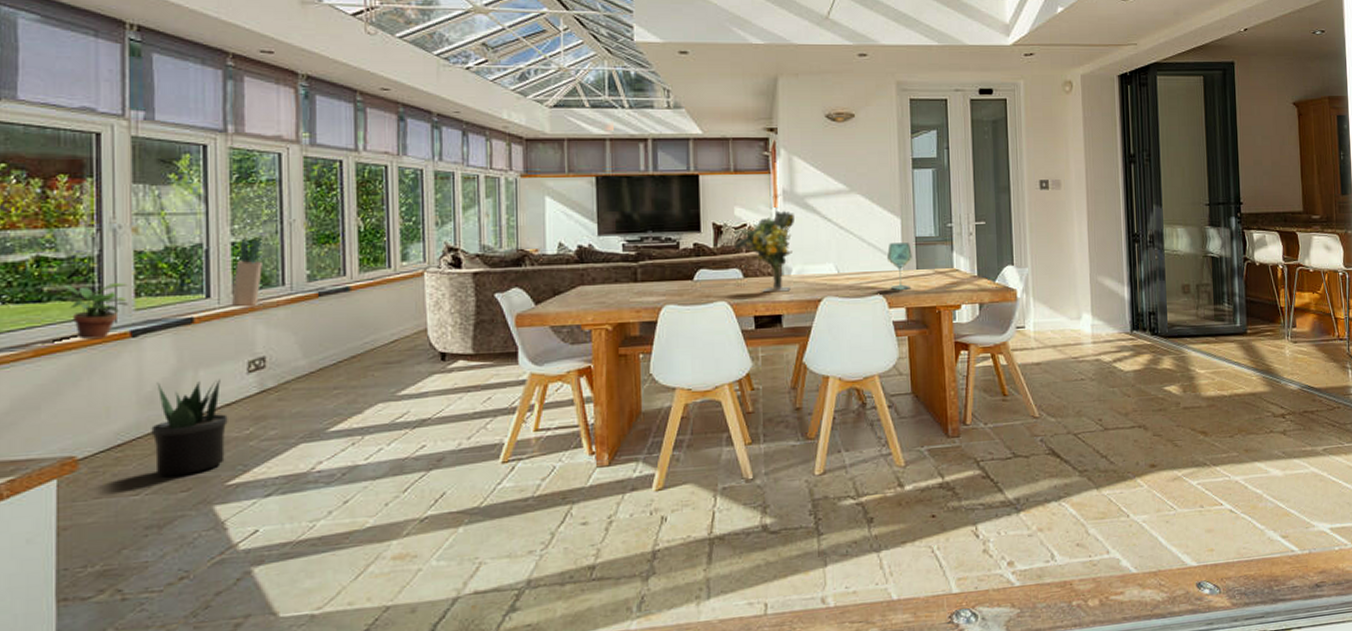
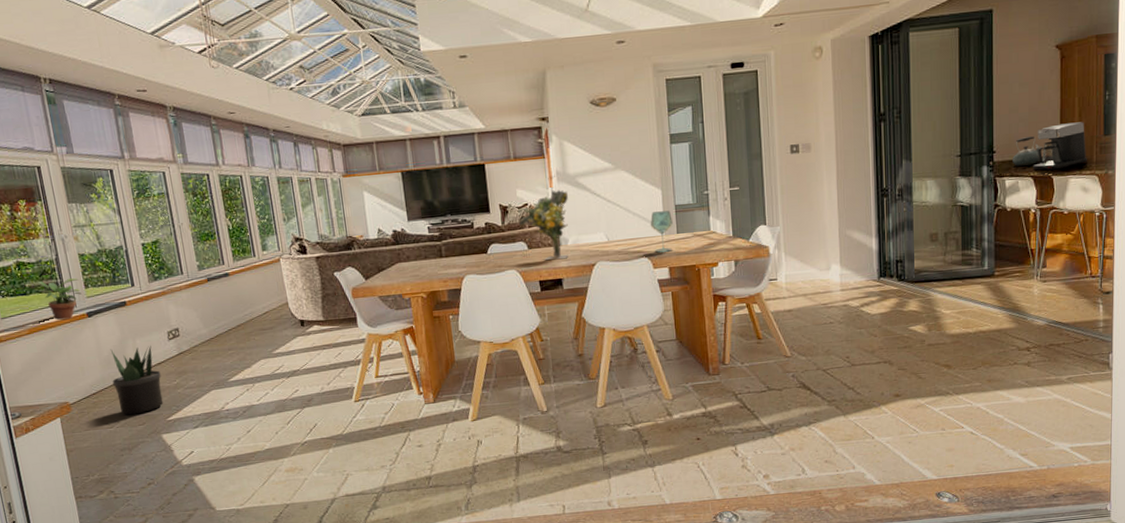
vase: present [232,232,264,308] -> none [147,235,167,292]
kettle: none [1259,190,1286,219] -> present [1013,136,1043,166]
coffee maker: none [1278,179,1328,226] -> present [1033,122,1087,171]

